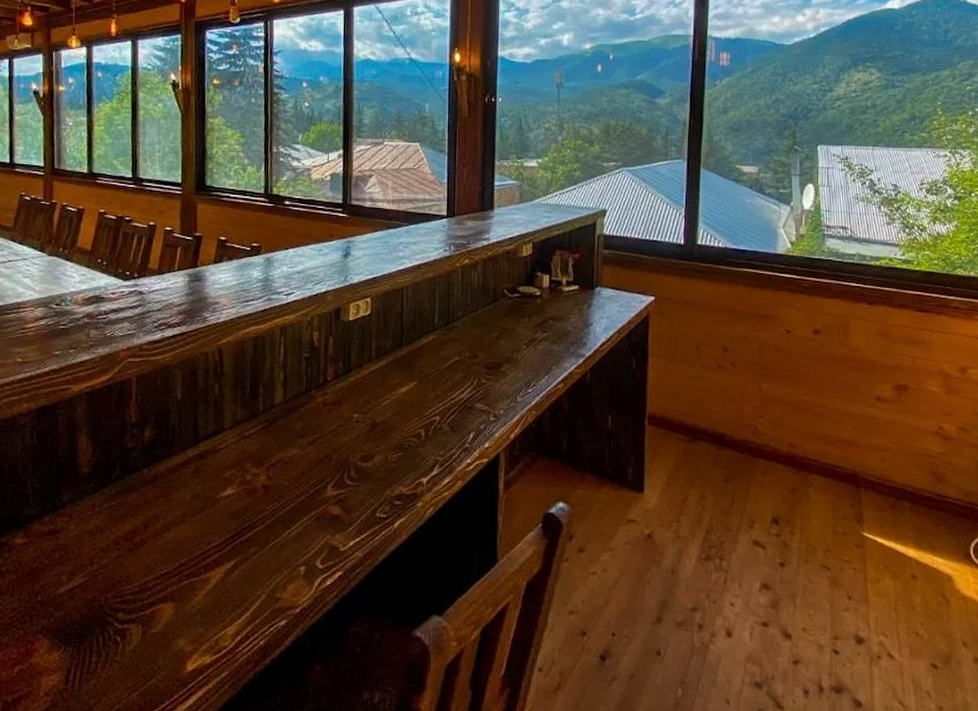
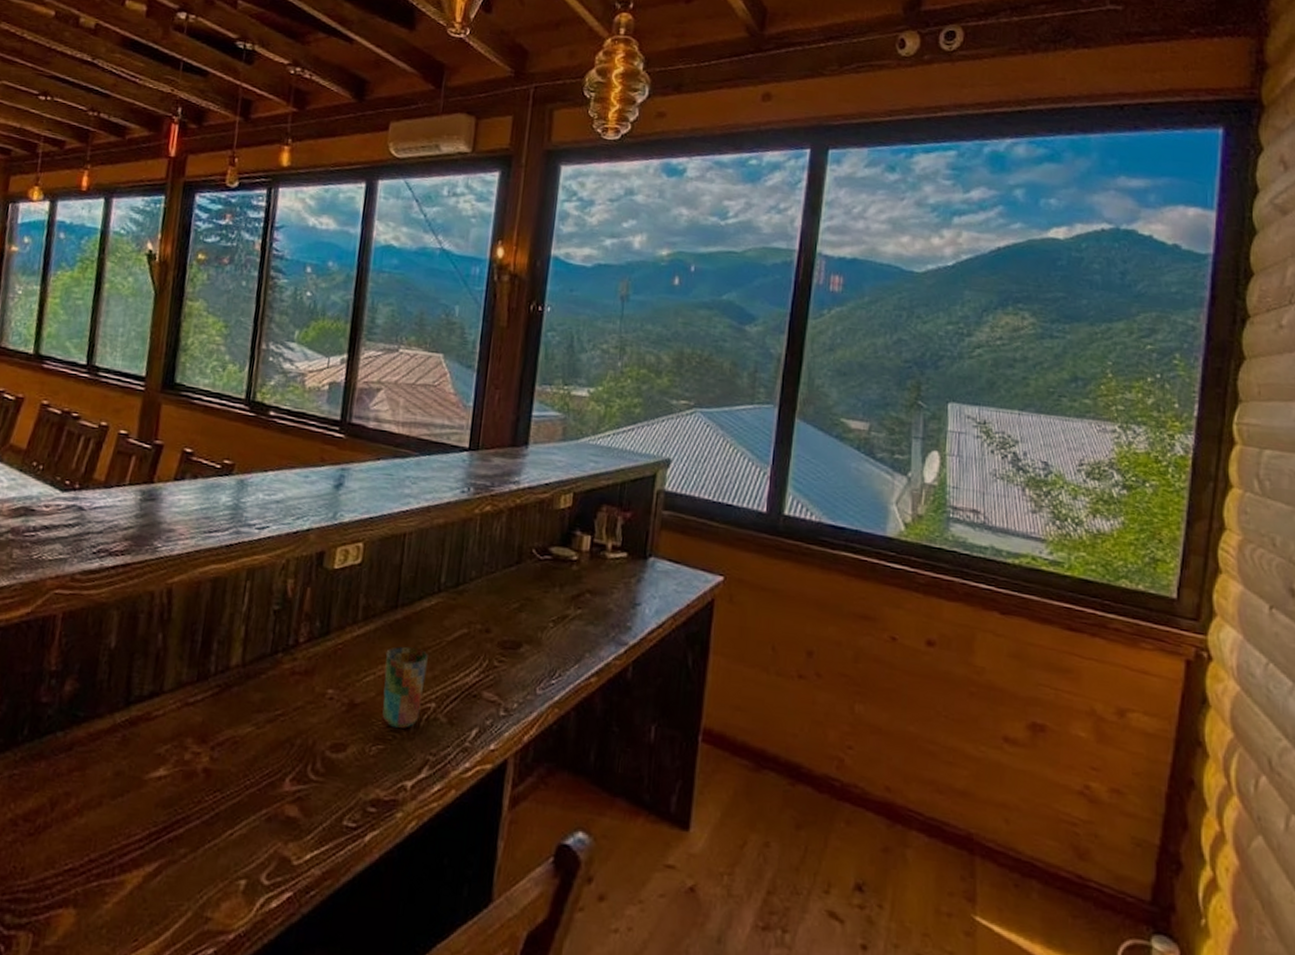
cup: none [397,375,430,439] -> present [382,646,428,729]

